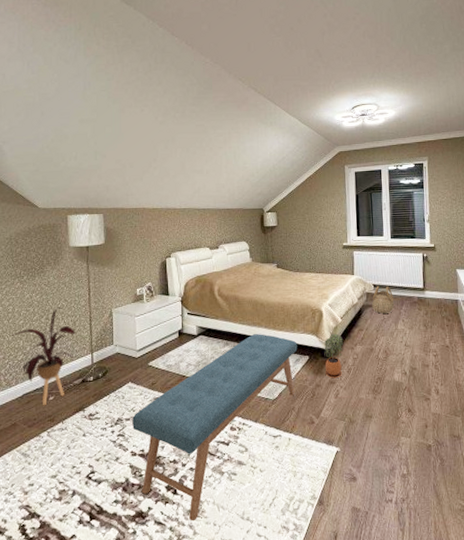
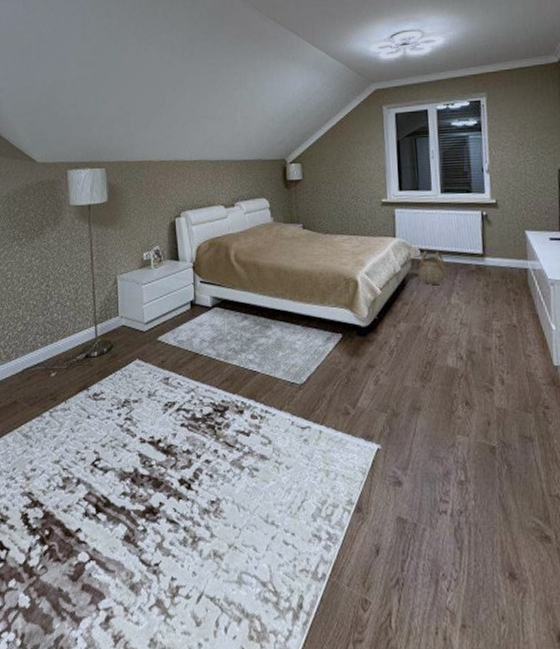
house plant: present [12,307,76,406] -> none [11,272,78,383]
bench: present [132,334,298,520] -> none [140,306,329,521]
potted plant: present [324,333,344,379] -> none [360,307,385,362]

